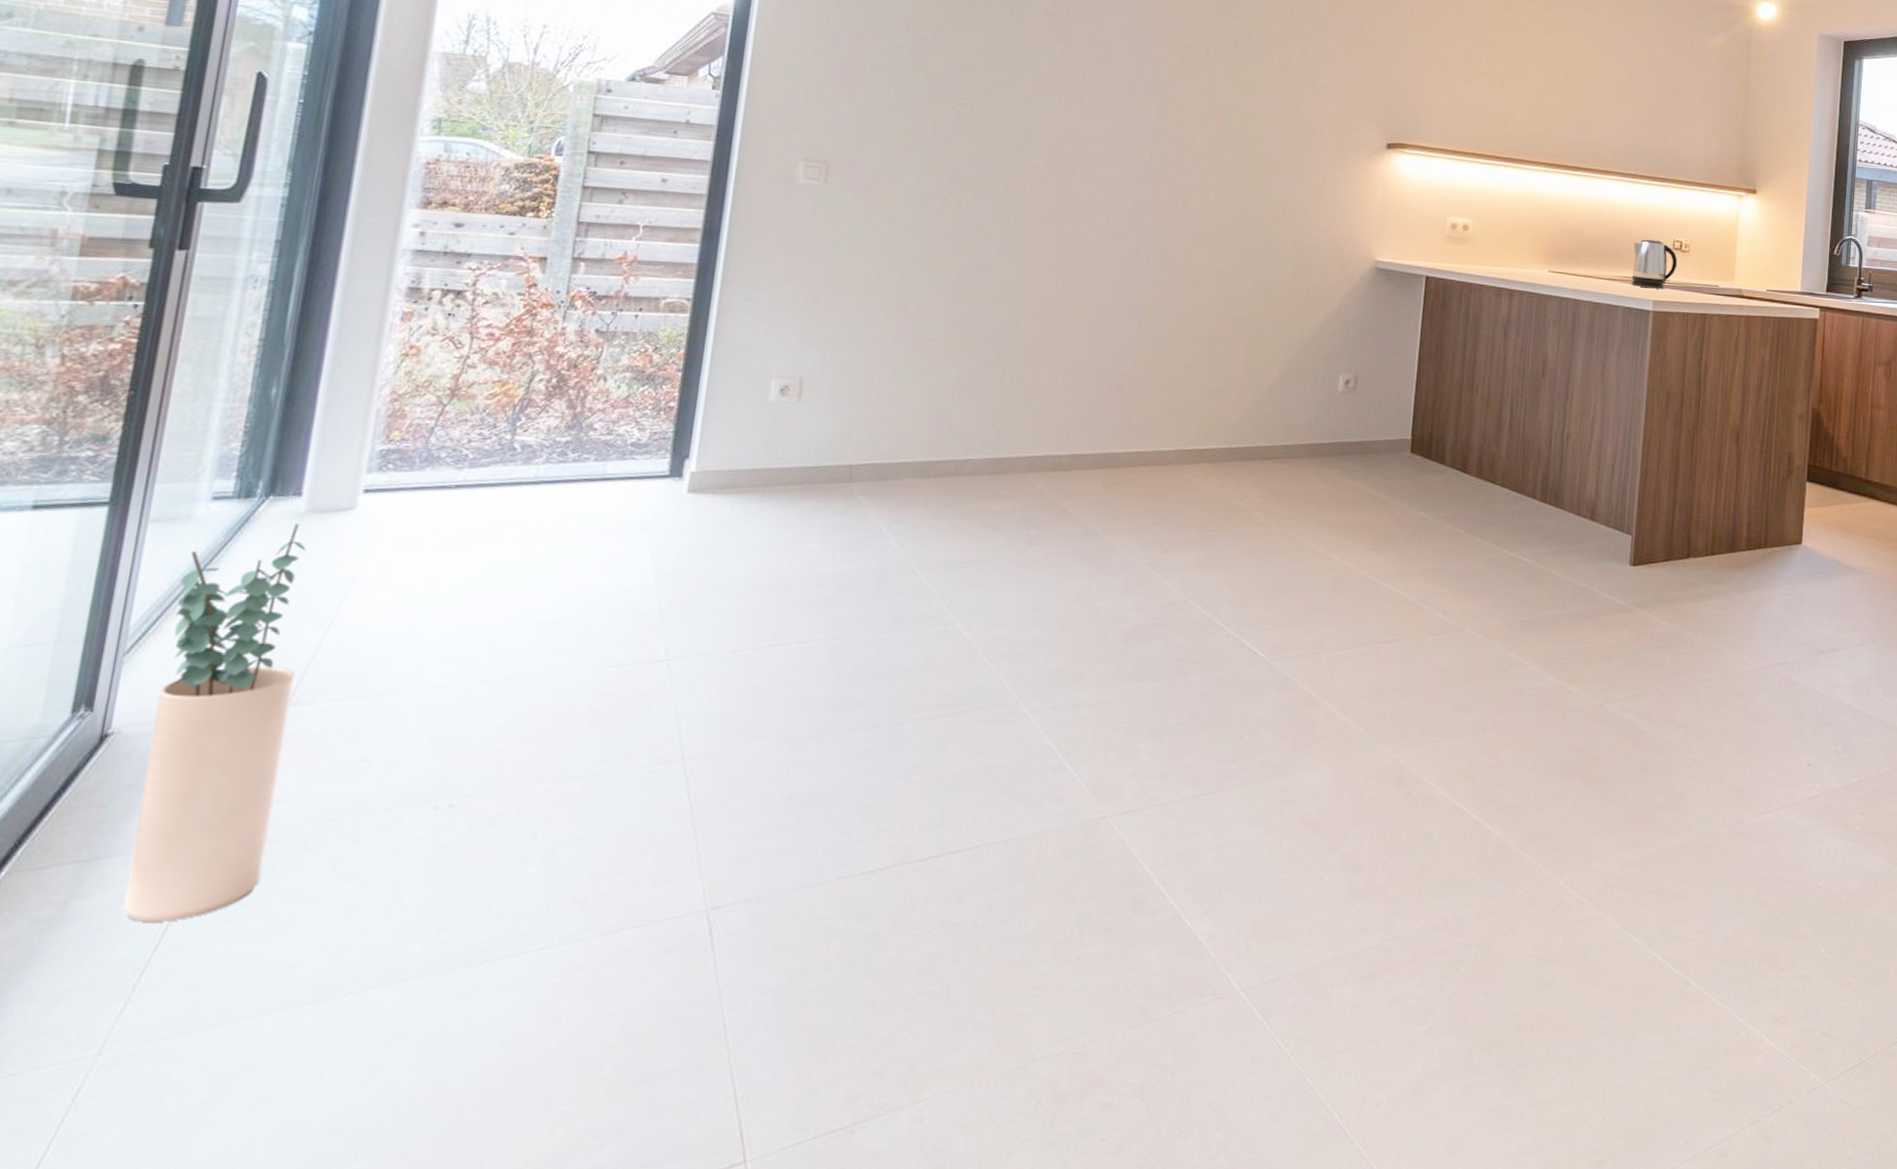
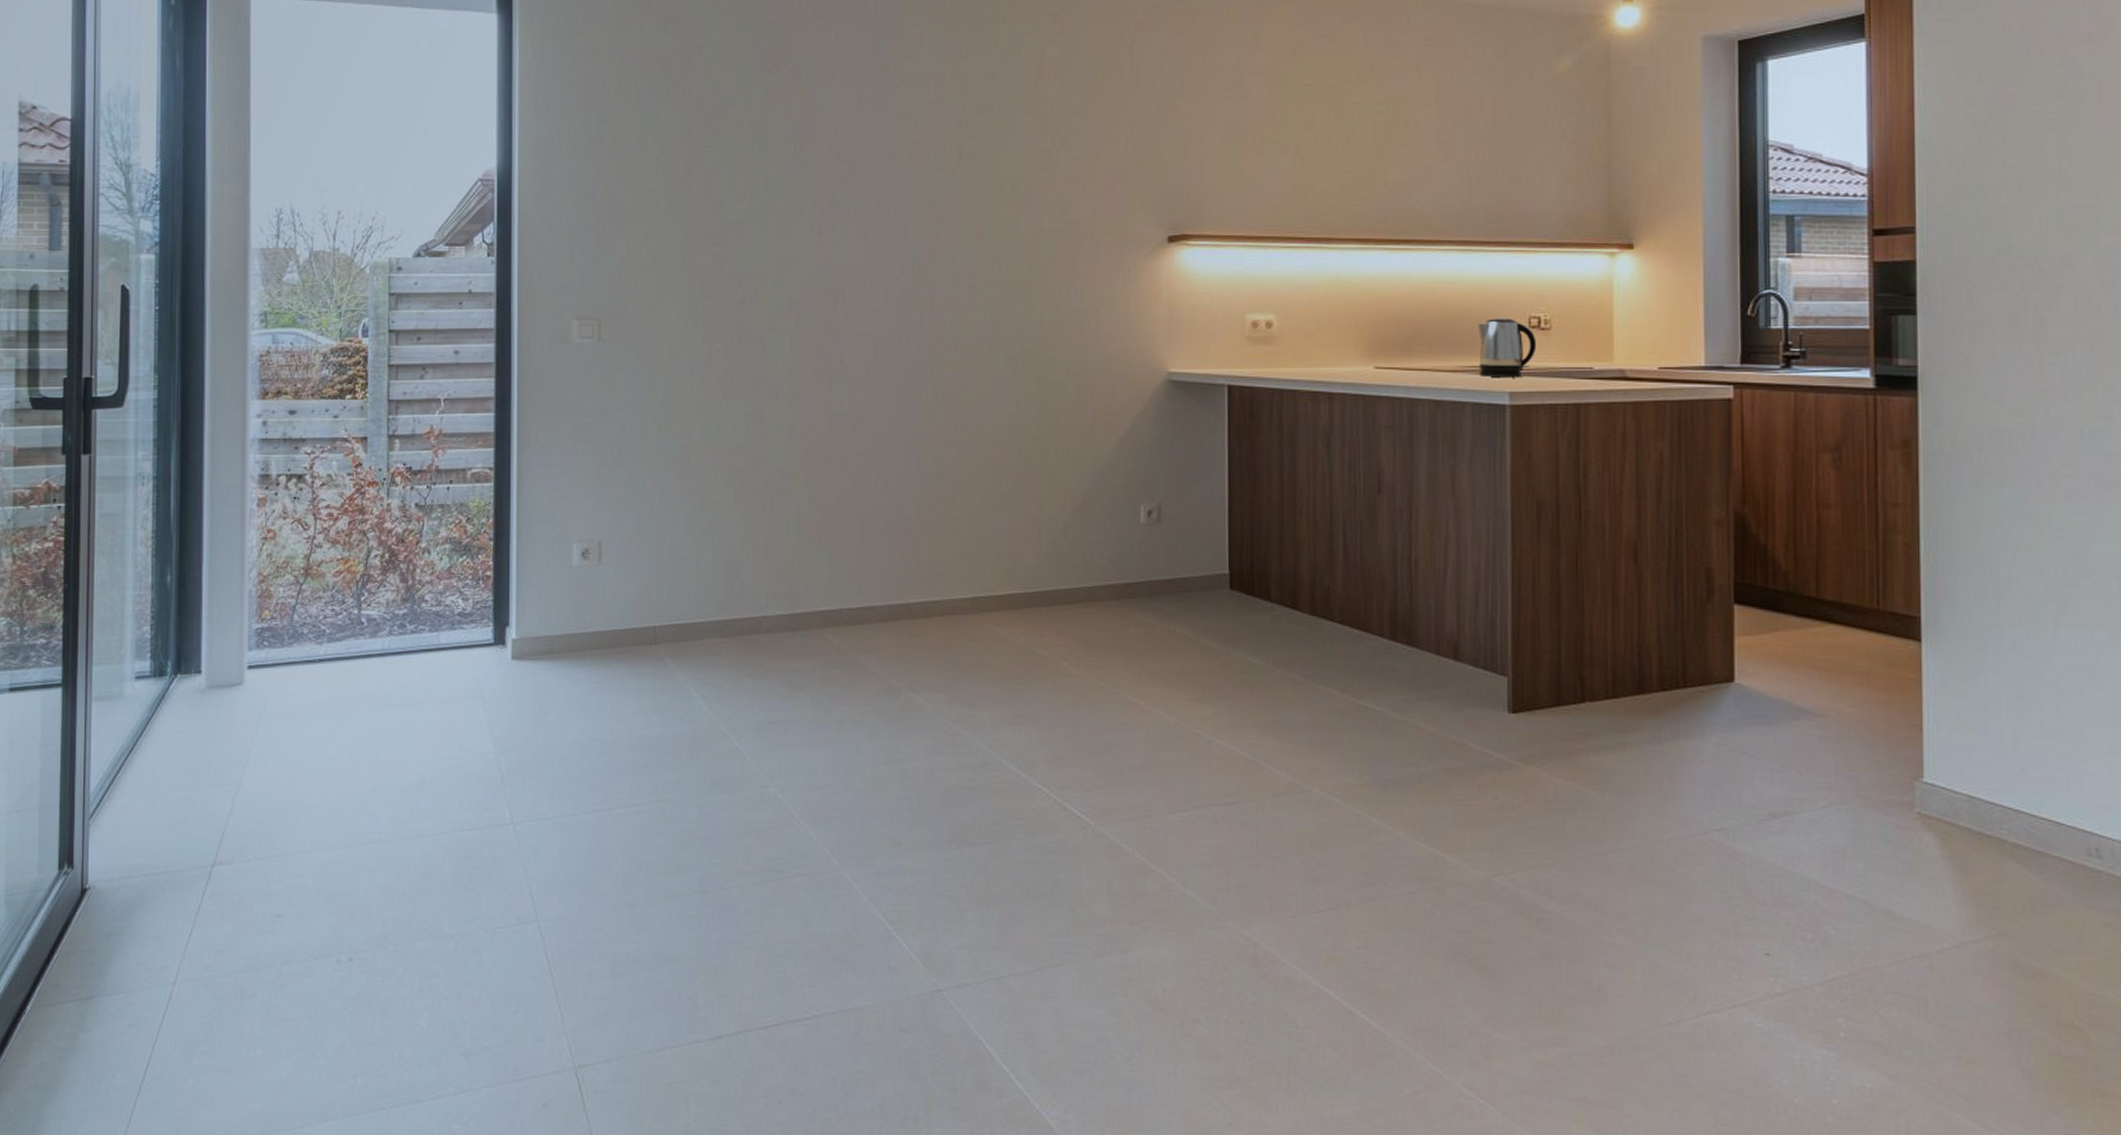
vase: present [124,523,307,922] -> none [116,698,215,1056]

